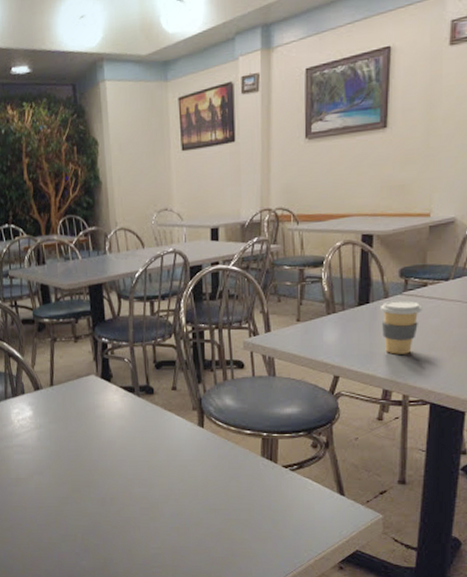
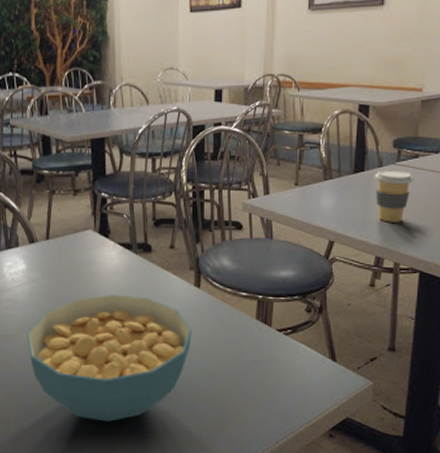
cereal bowl: none [37,437,198,558] -> present [27,294,192,422]

